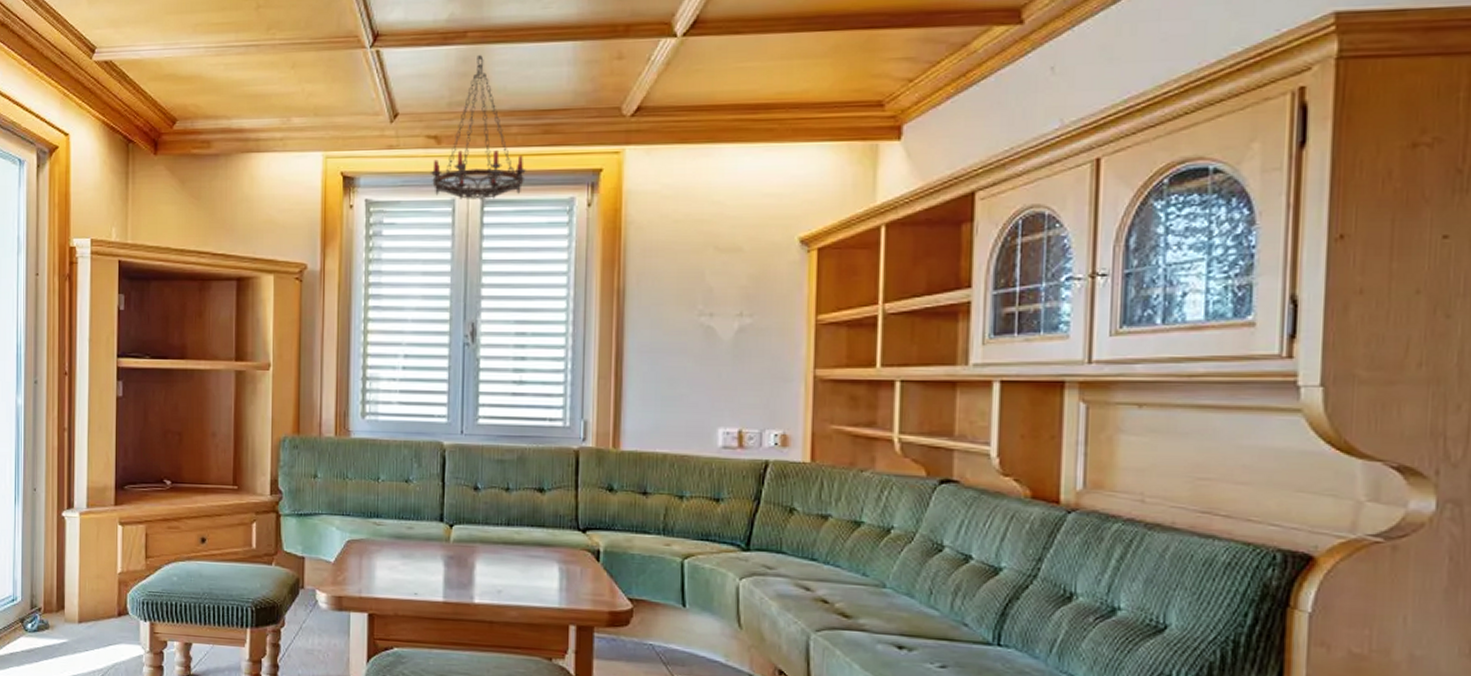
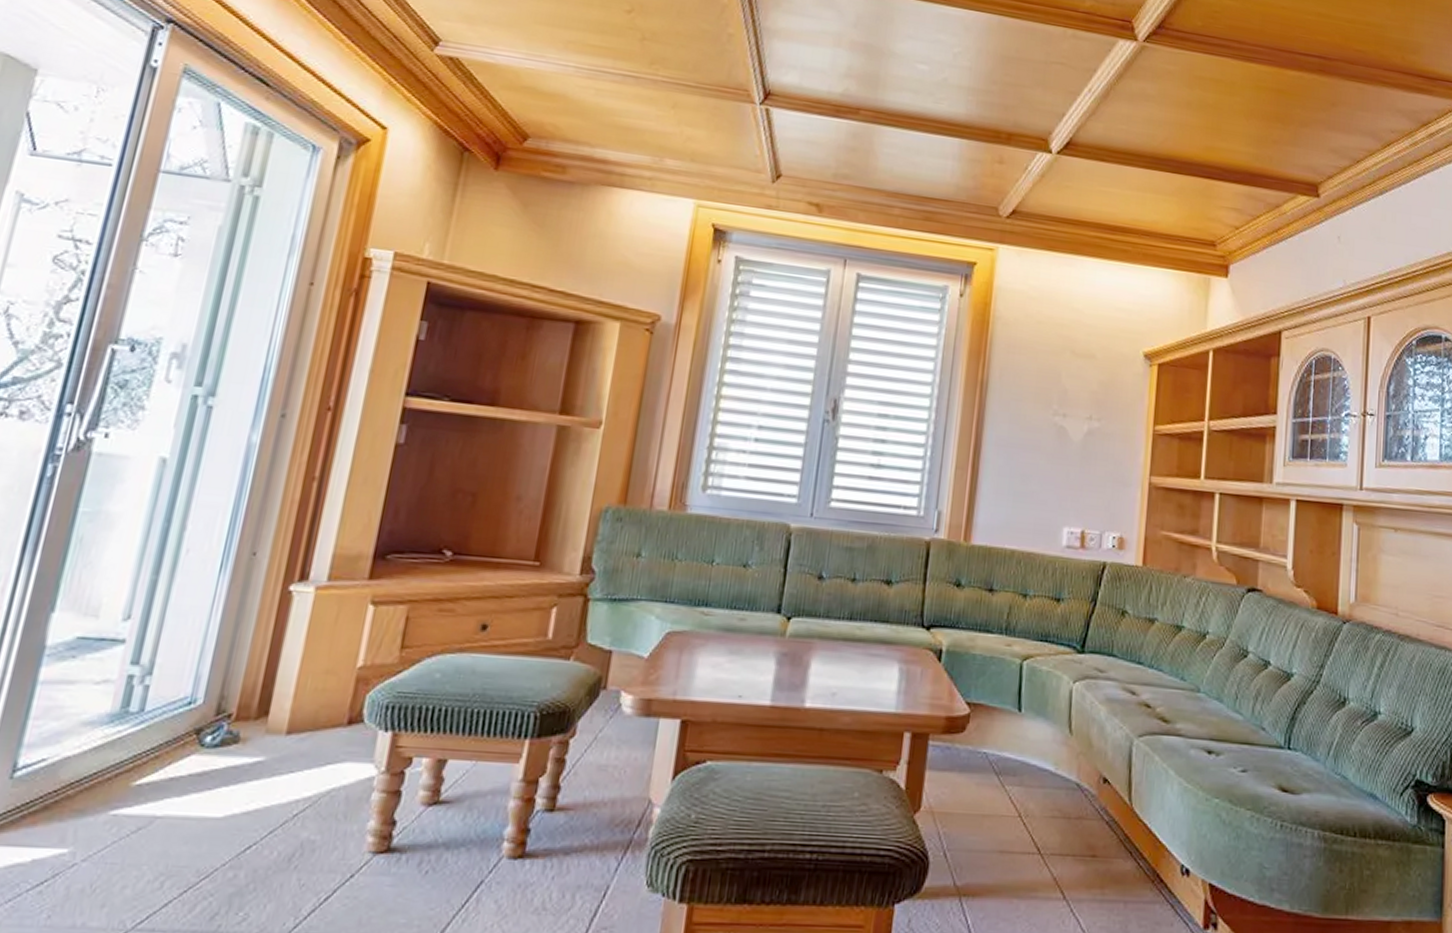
chandelier: present [430,55,526,199] -> none [807,134,904,276]

